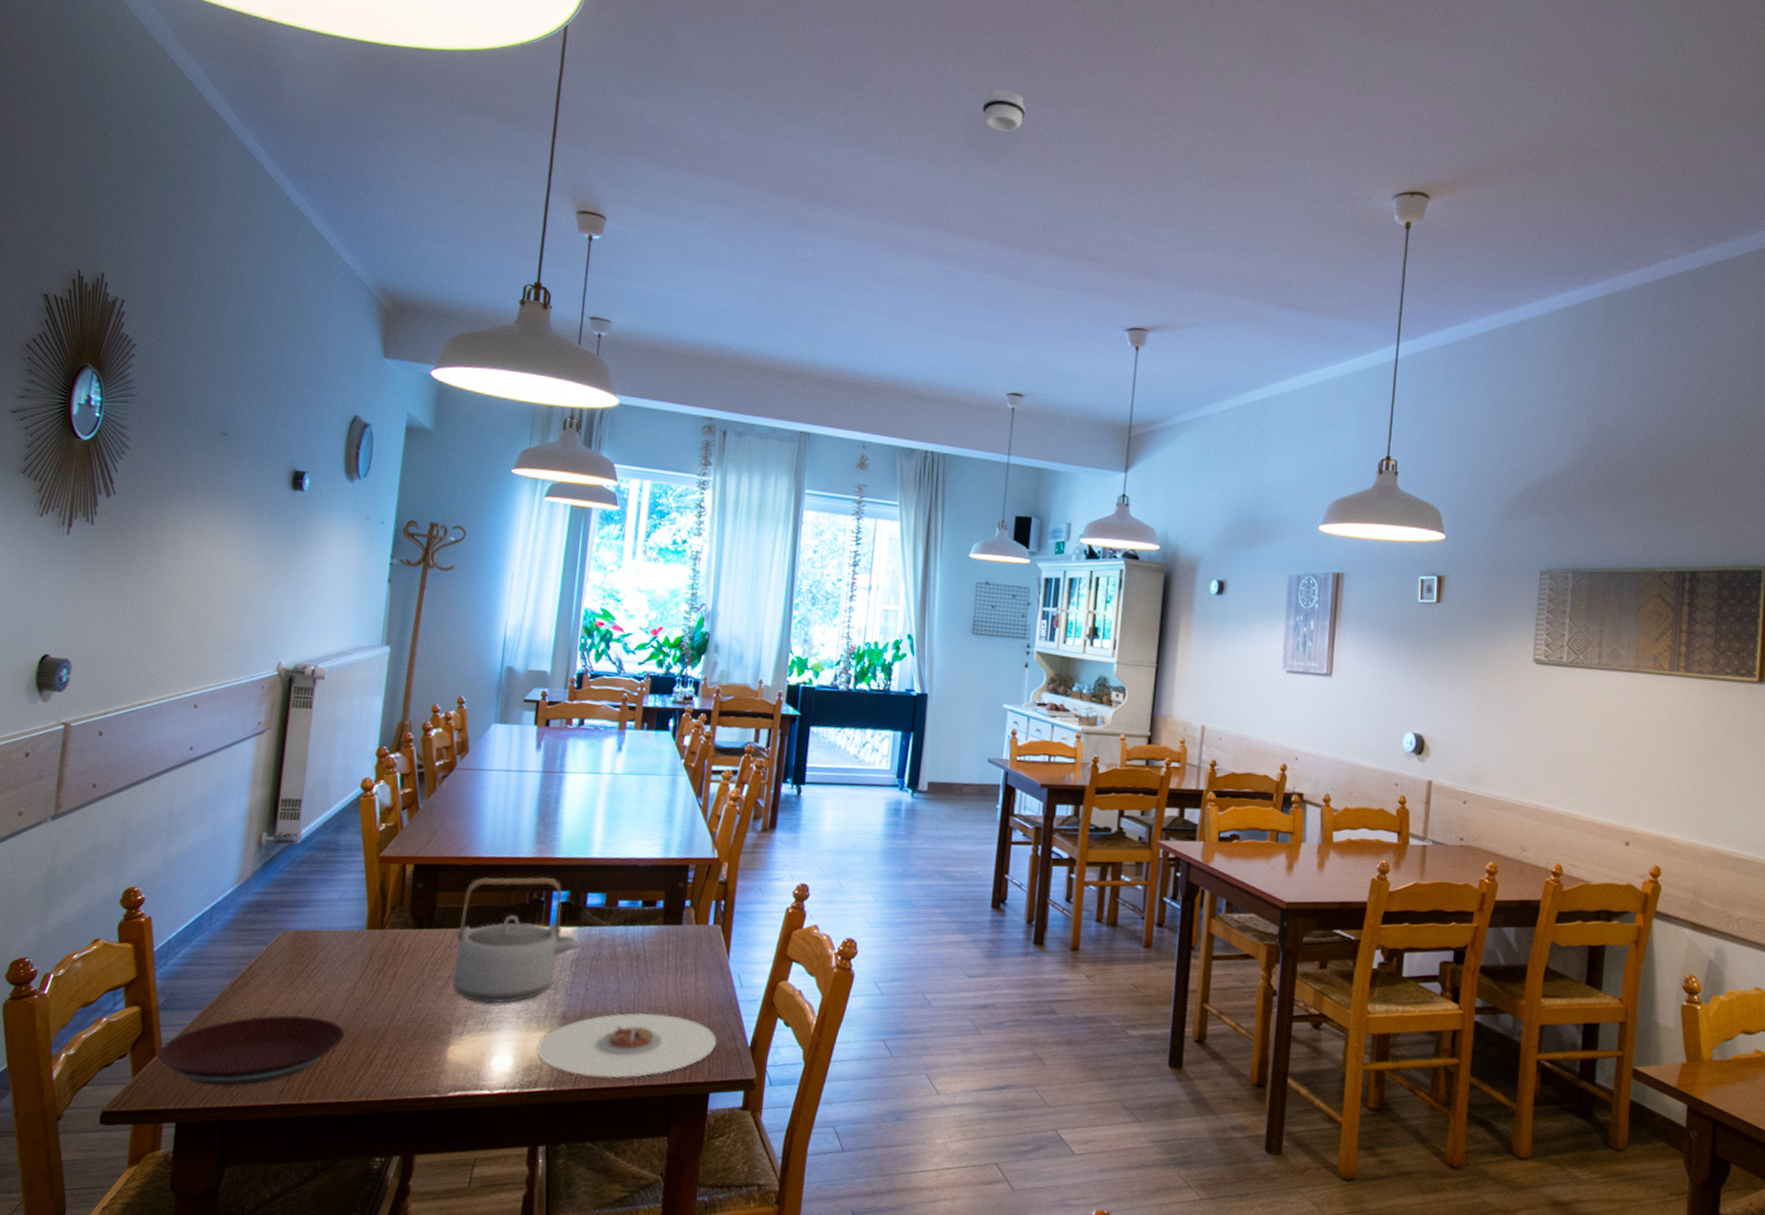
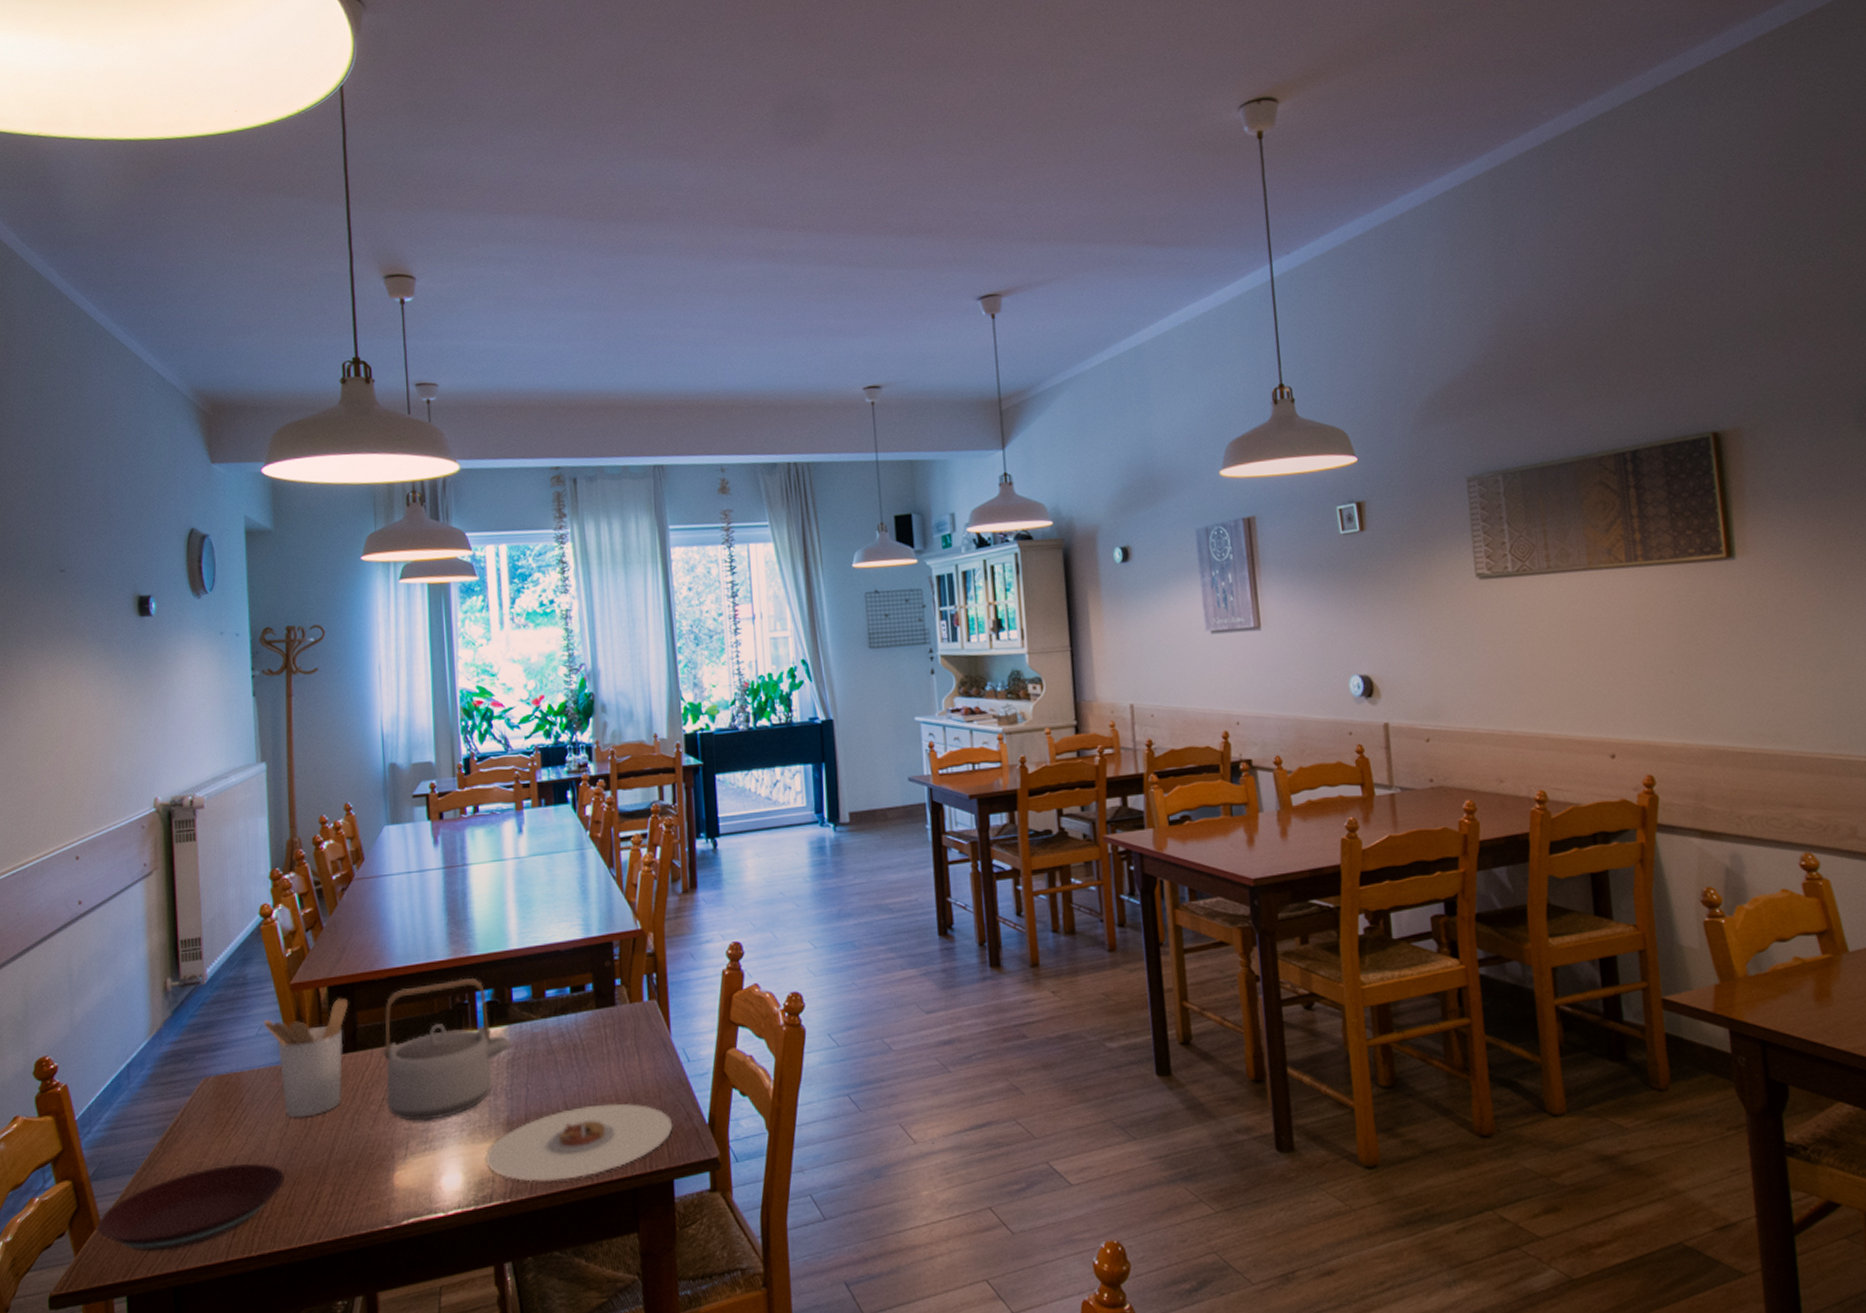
utensil holder: none [348,876,432,983] -> present [264,997,349,1118]
smoke detector: present [982,89,1026,132] -> none [786,68,834,114]

